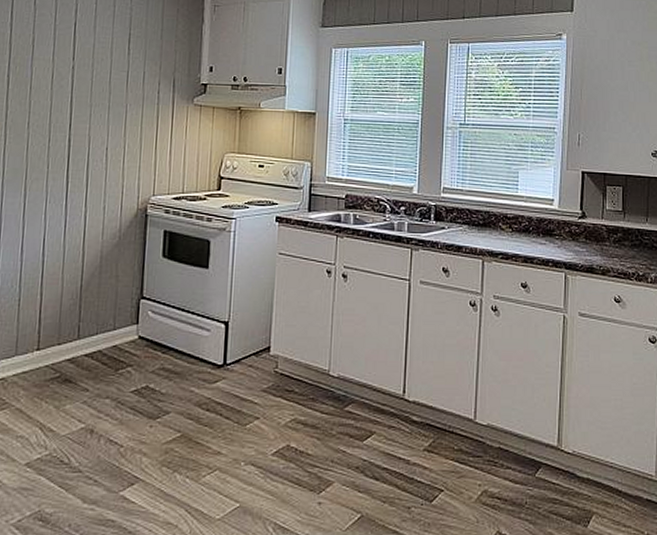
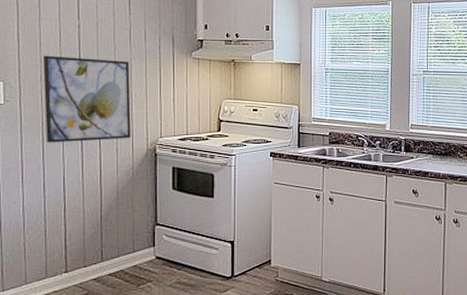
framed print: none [28,99,125,199] -> present [43,55,131,143]

